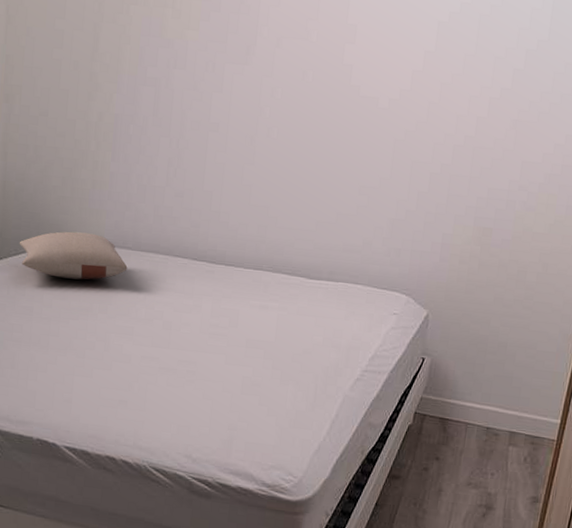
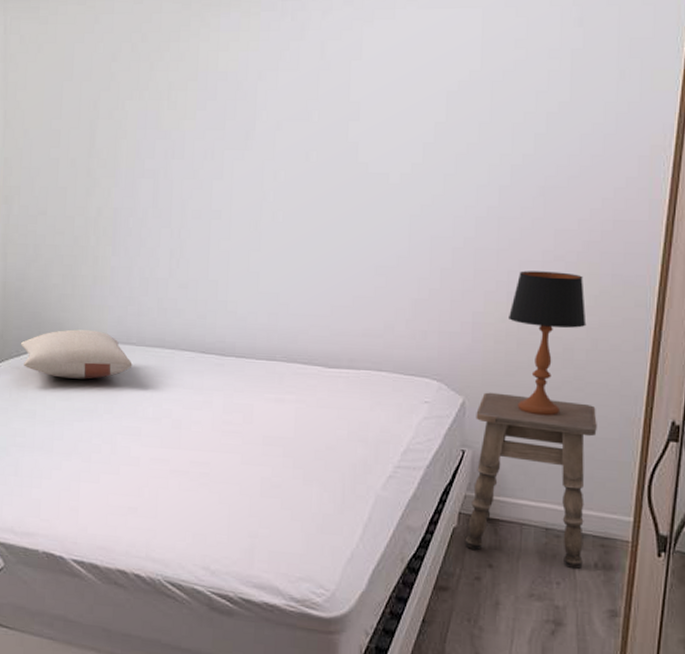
side table: none [417,307,540,463] -> present [464,392,597,570]
table lamp: none [473,198,542,331] -> present [509,270,587,416]

